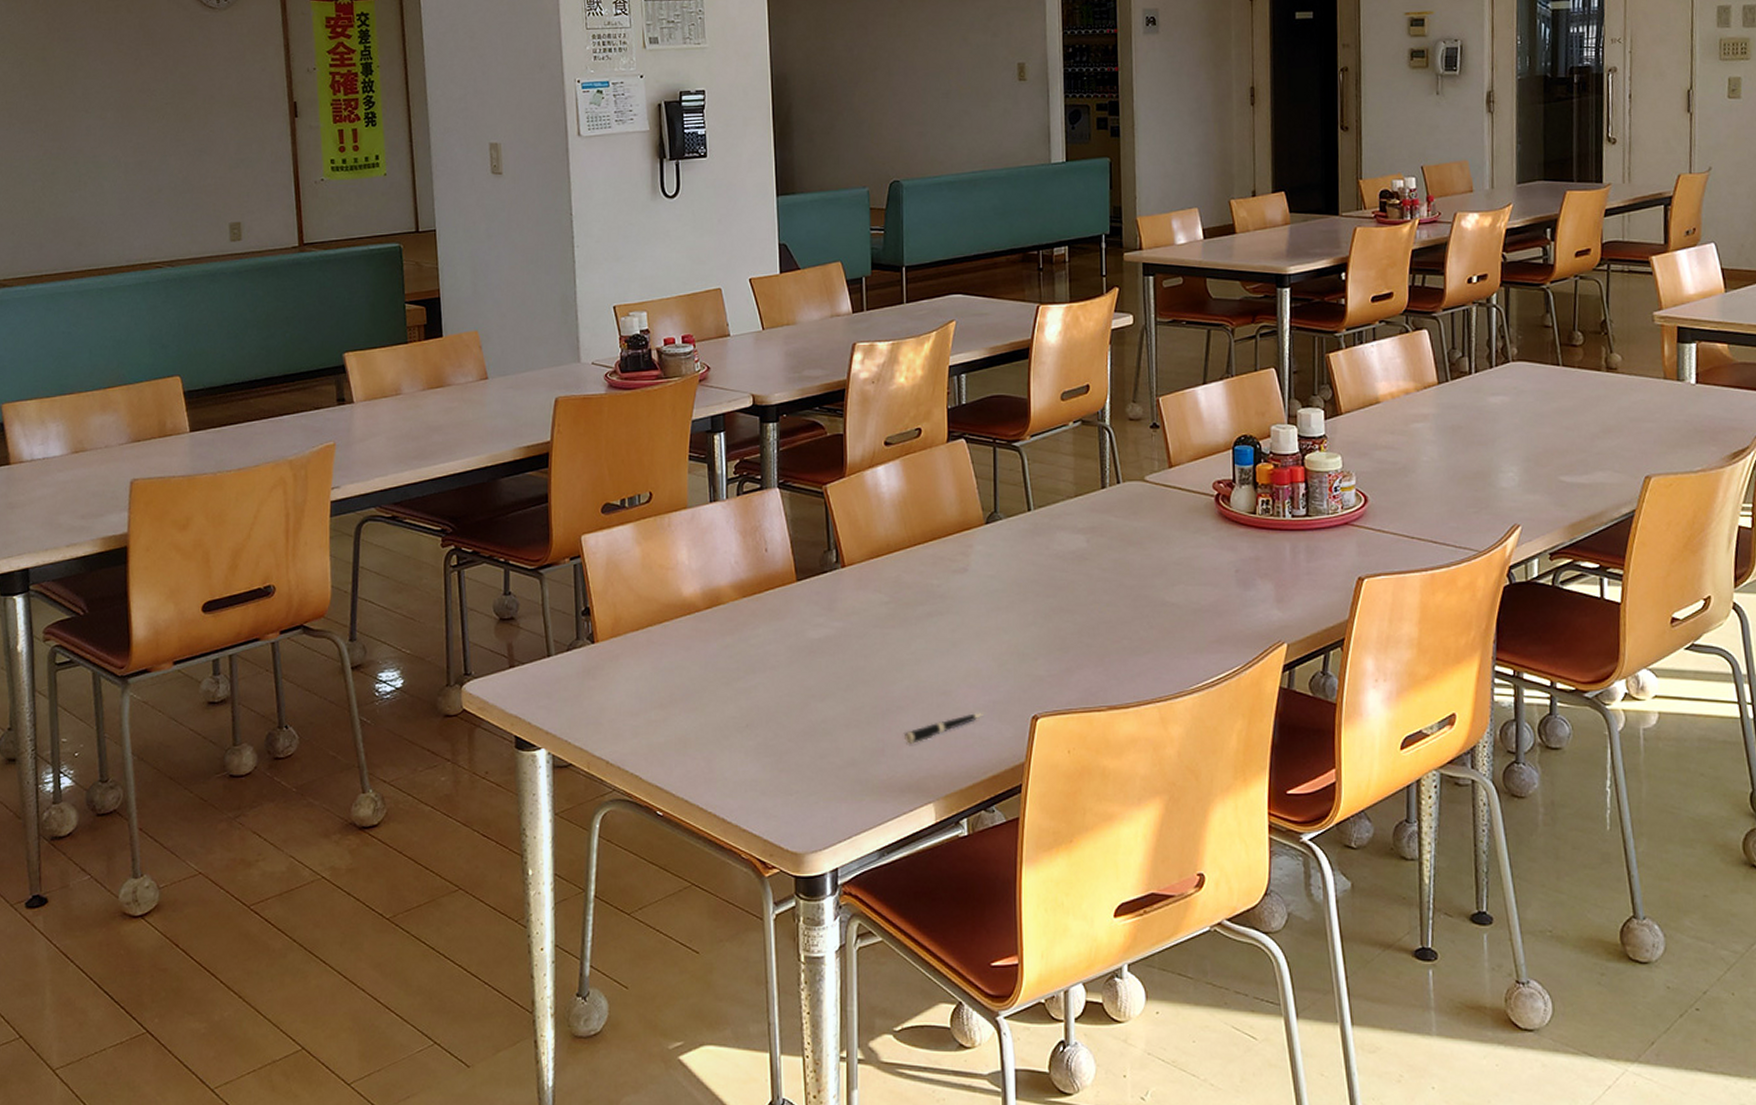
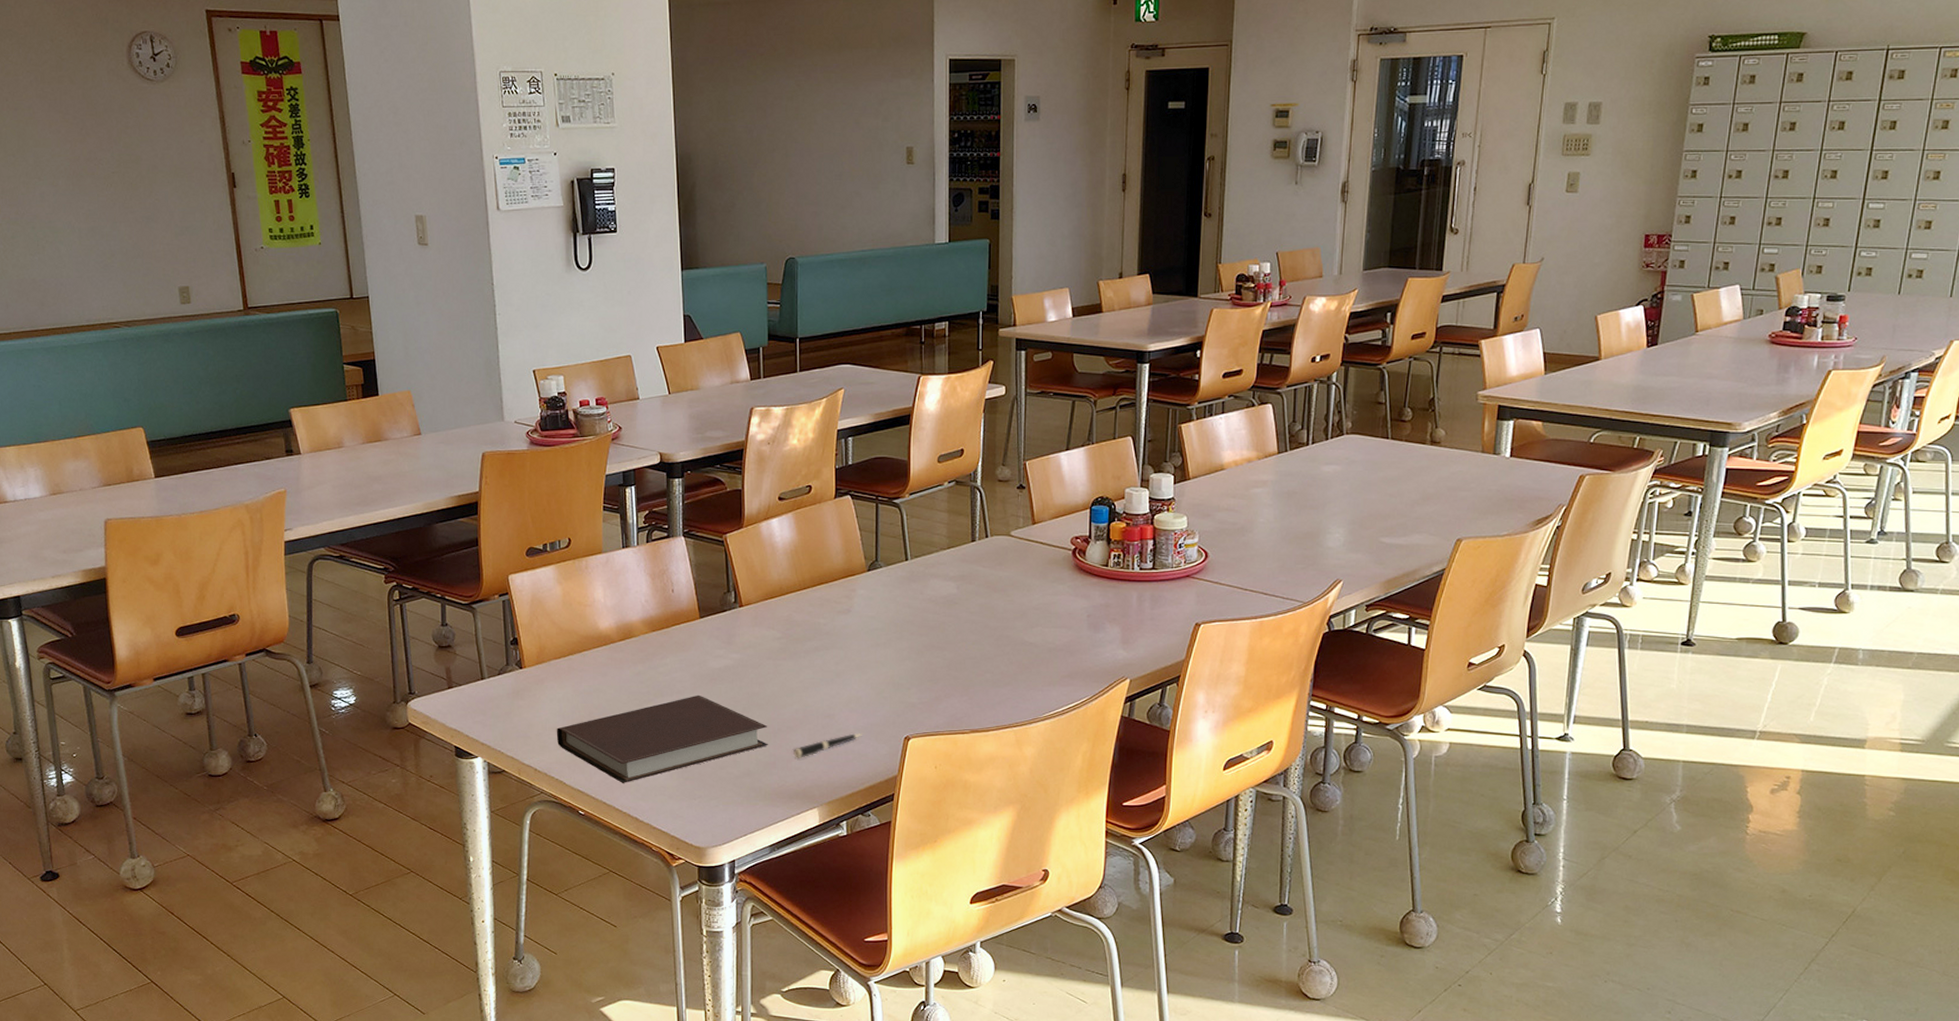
notebook: none [632,670,875,777] -> present [556,694,768,783]

